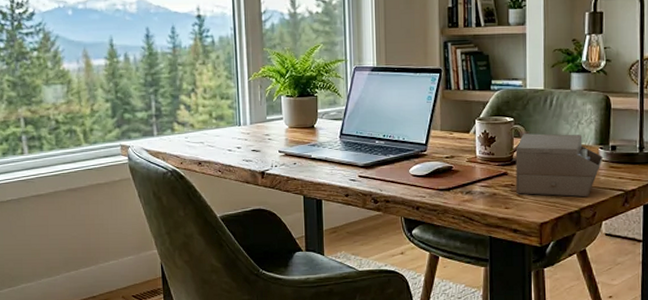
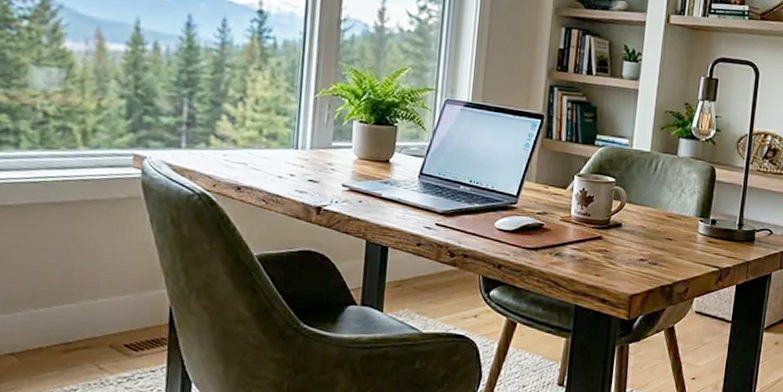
sewing box: present [515,133,604,197] -> none [609,197,703,271]

